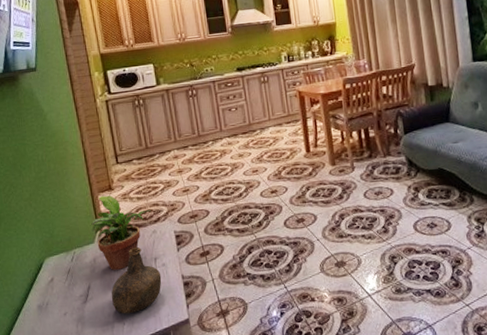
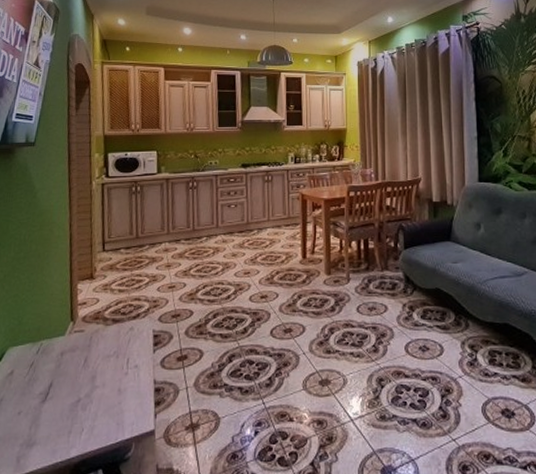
potted plant: present [91,195,151,270] -> none [64,285,131,368]
bottle: present [111,246,162,314] -> none [73,343,132,419]

